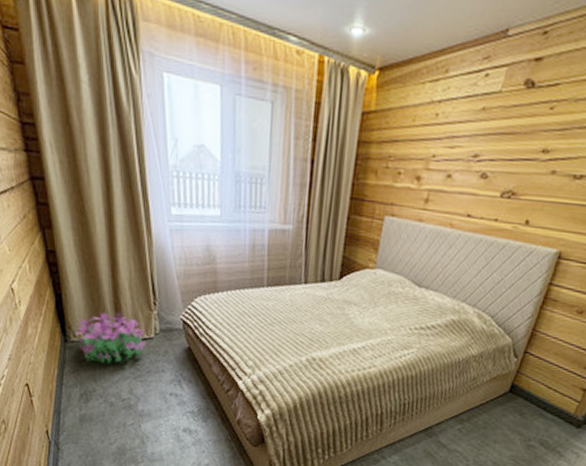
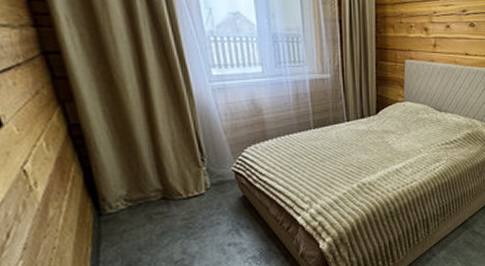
decorative plant: present [75,311,146,364] -> none [111,174,197,231]

